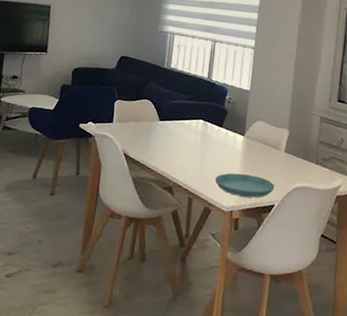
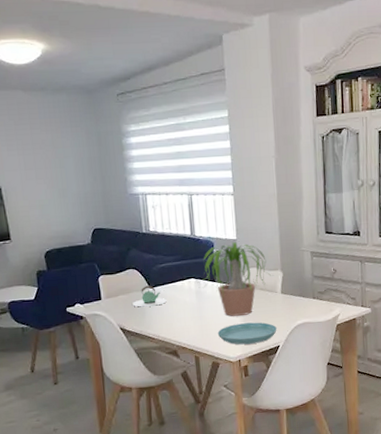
teapot: none [140,118,173,139] -> present [132,285,167,307]
potted plant: none [205,93,280,167] -> present [198,242,273,317]

